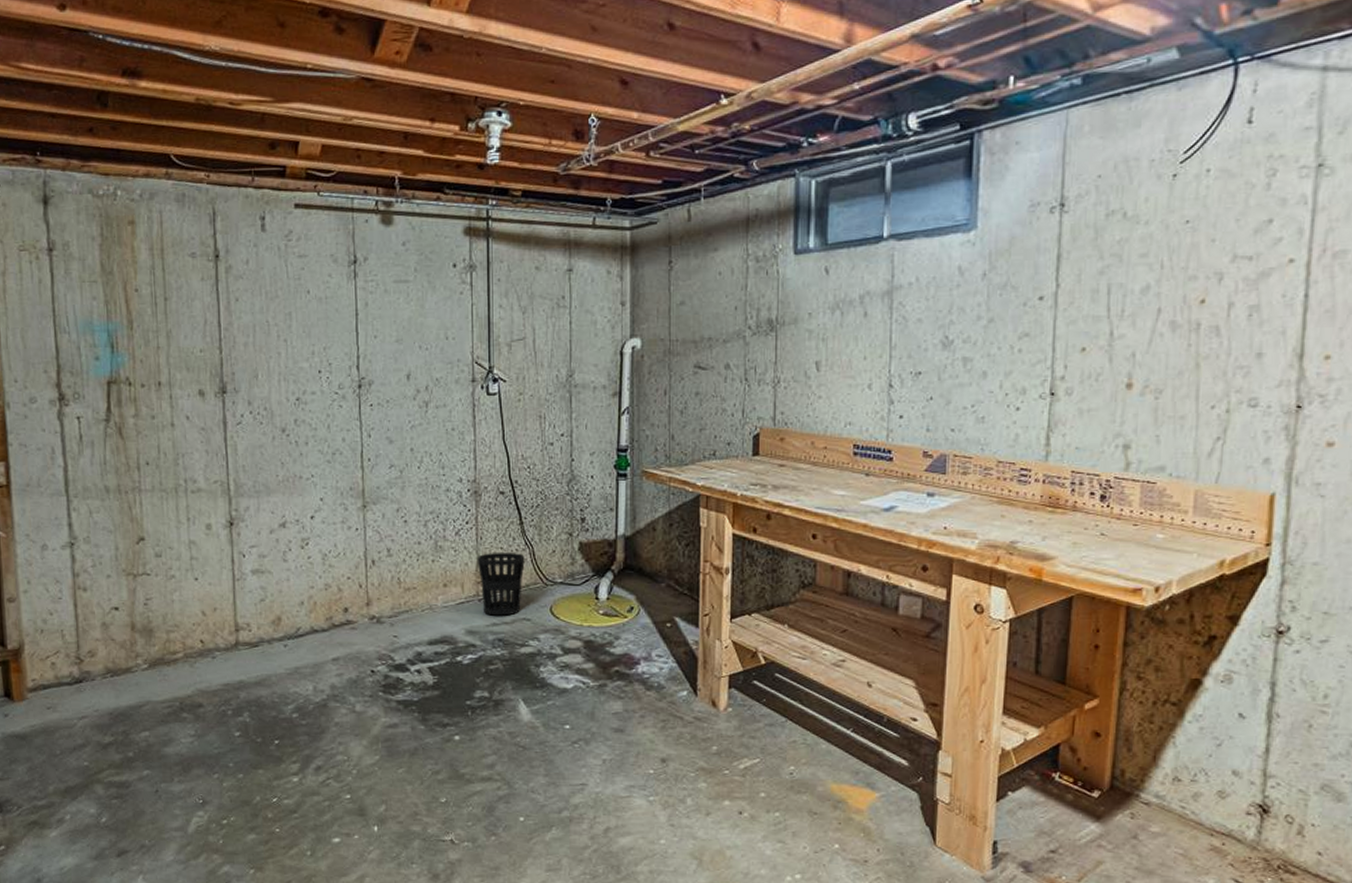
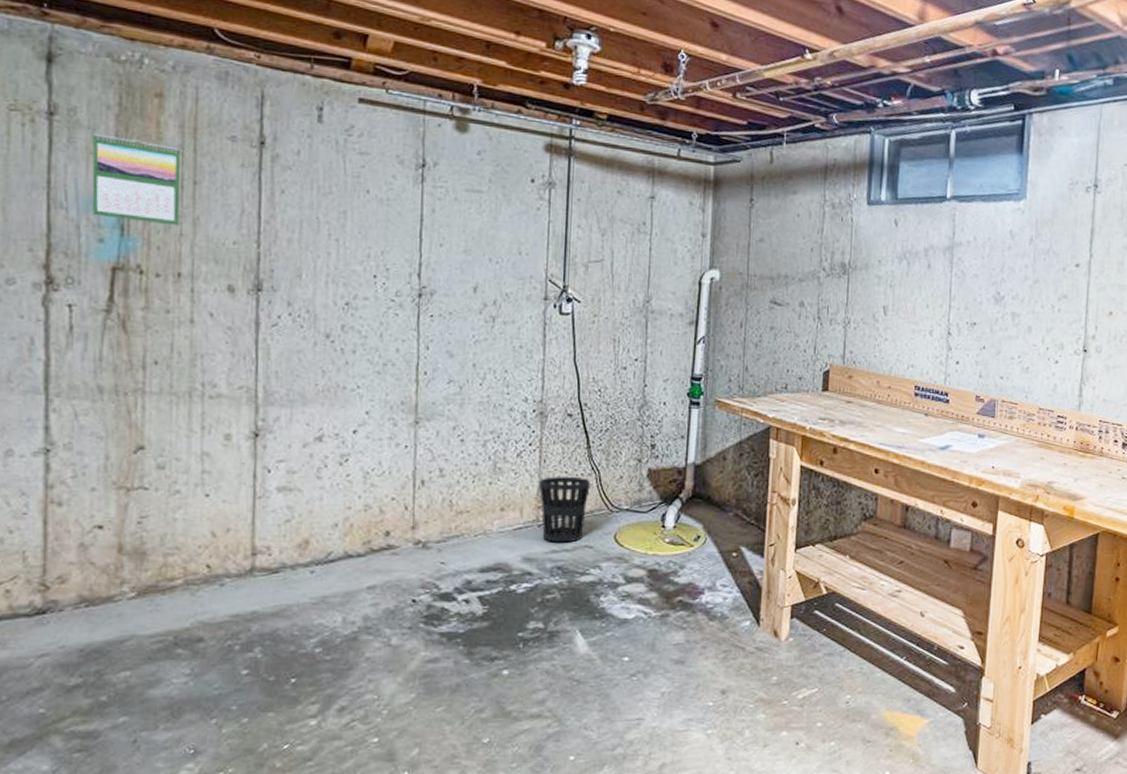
calendar: none [84,263,156,340] -> present [92,133,181,226]

